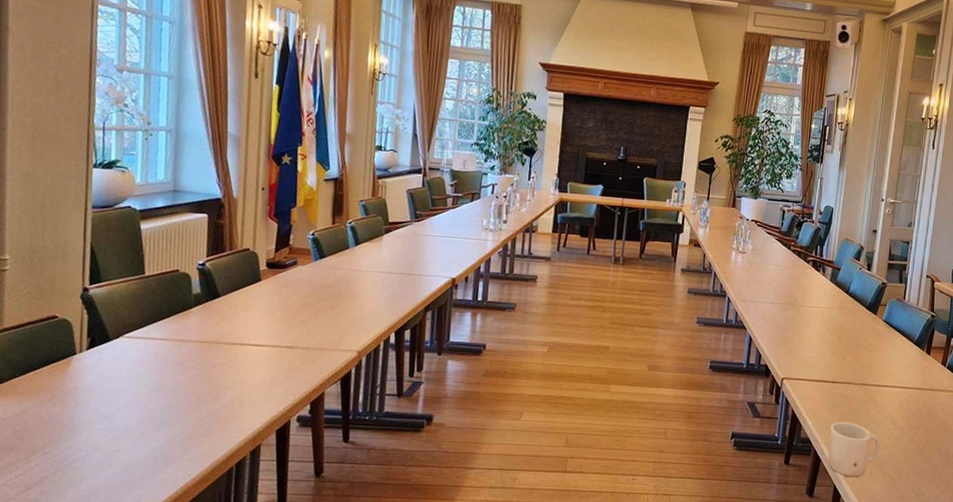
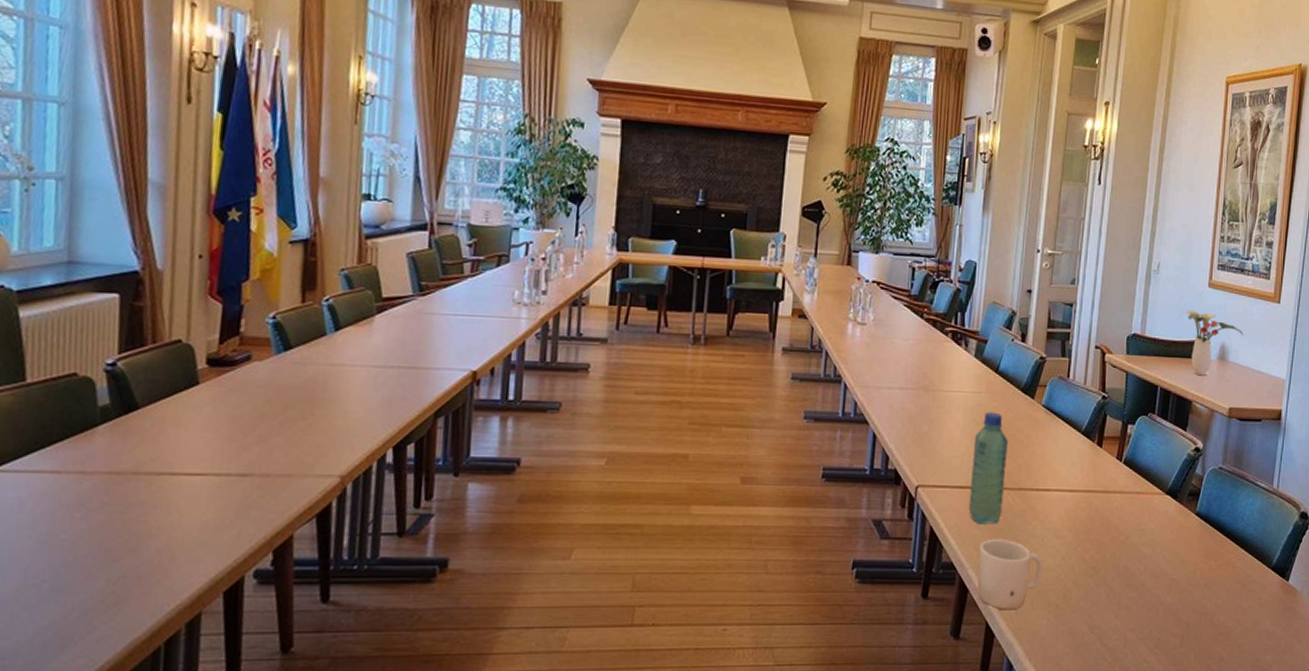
water bottle: none [822,323,856,411] -> present [968,412,1009,525]

